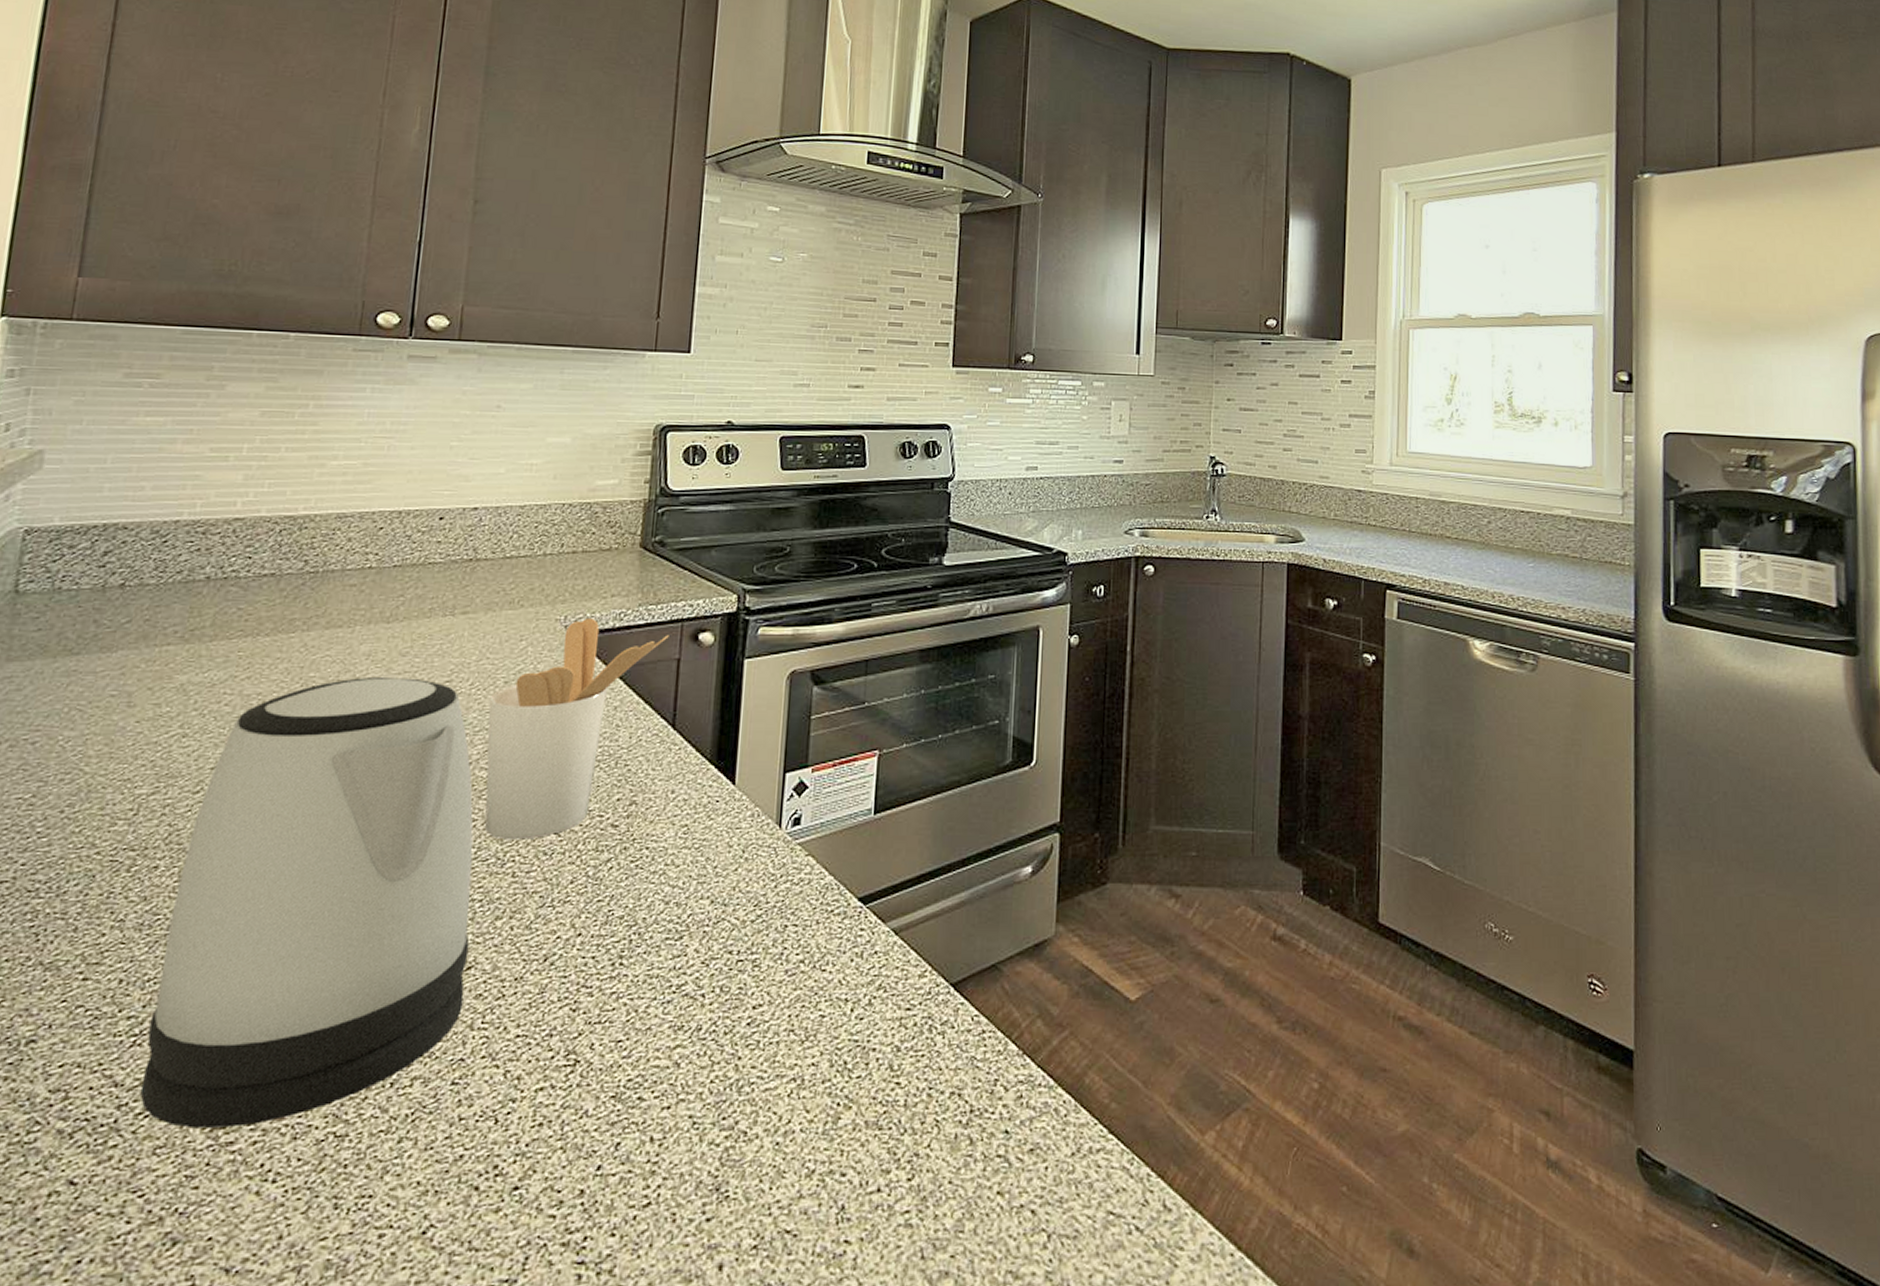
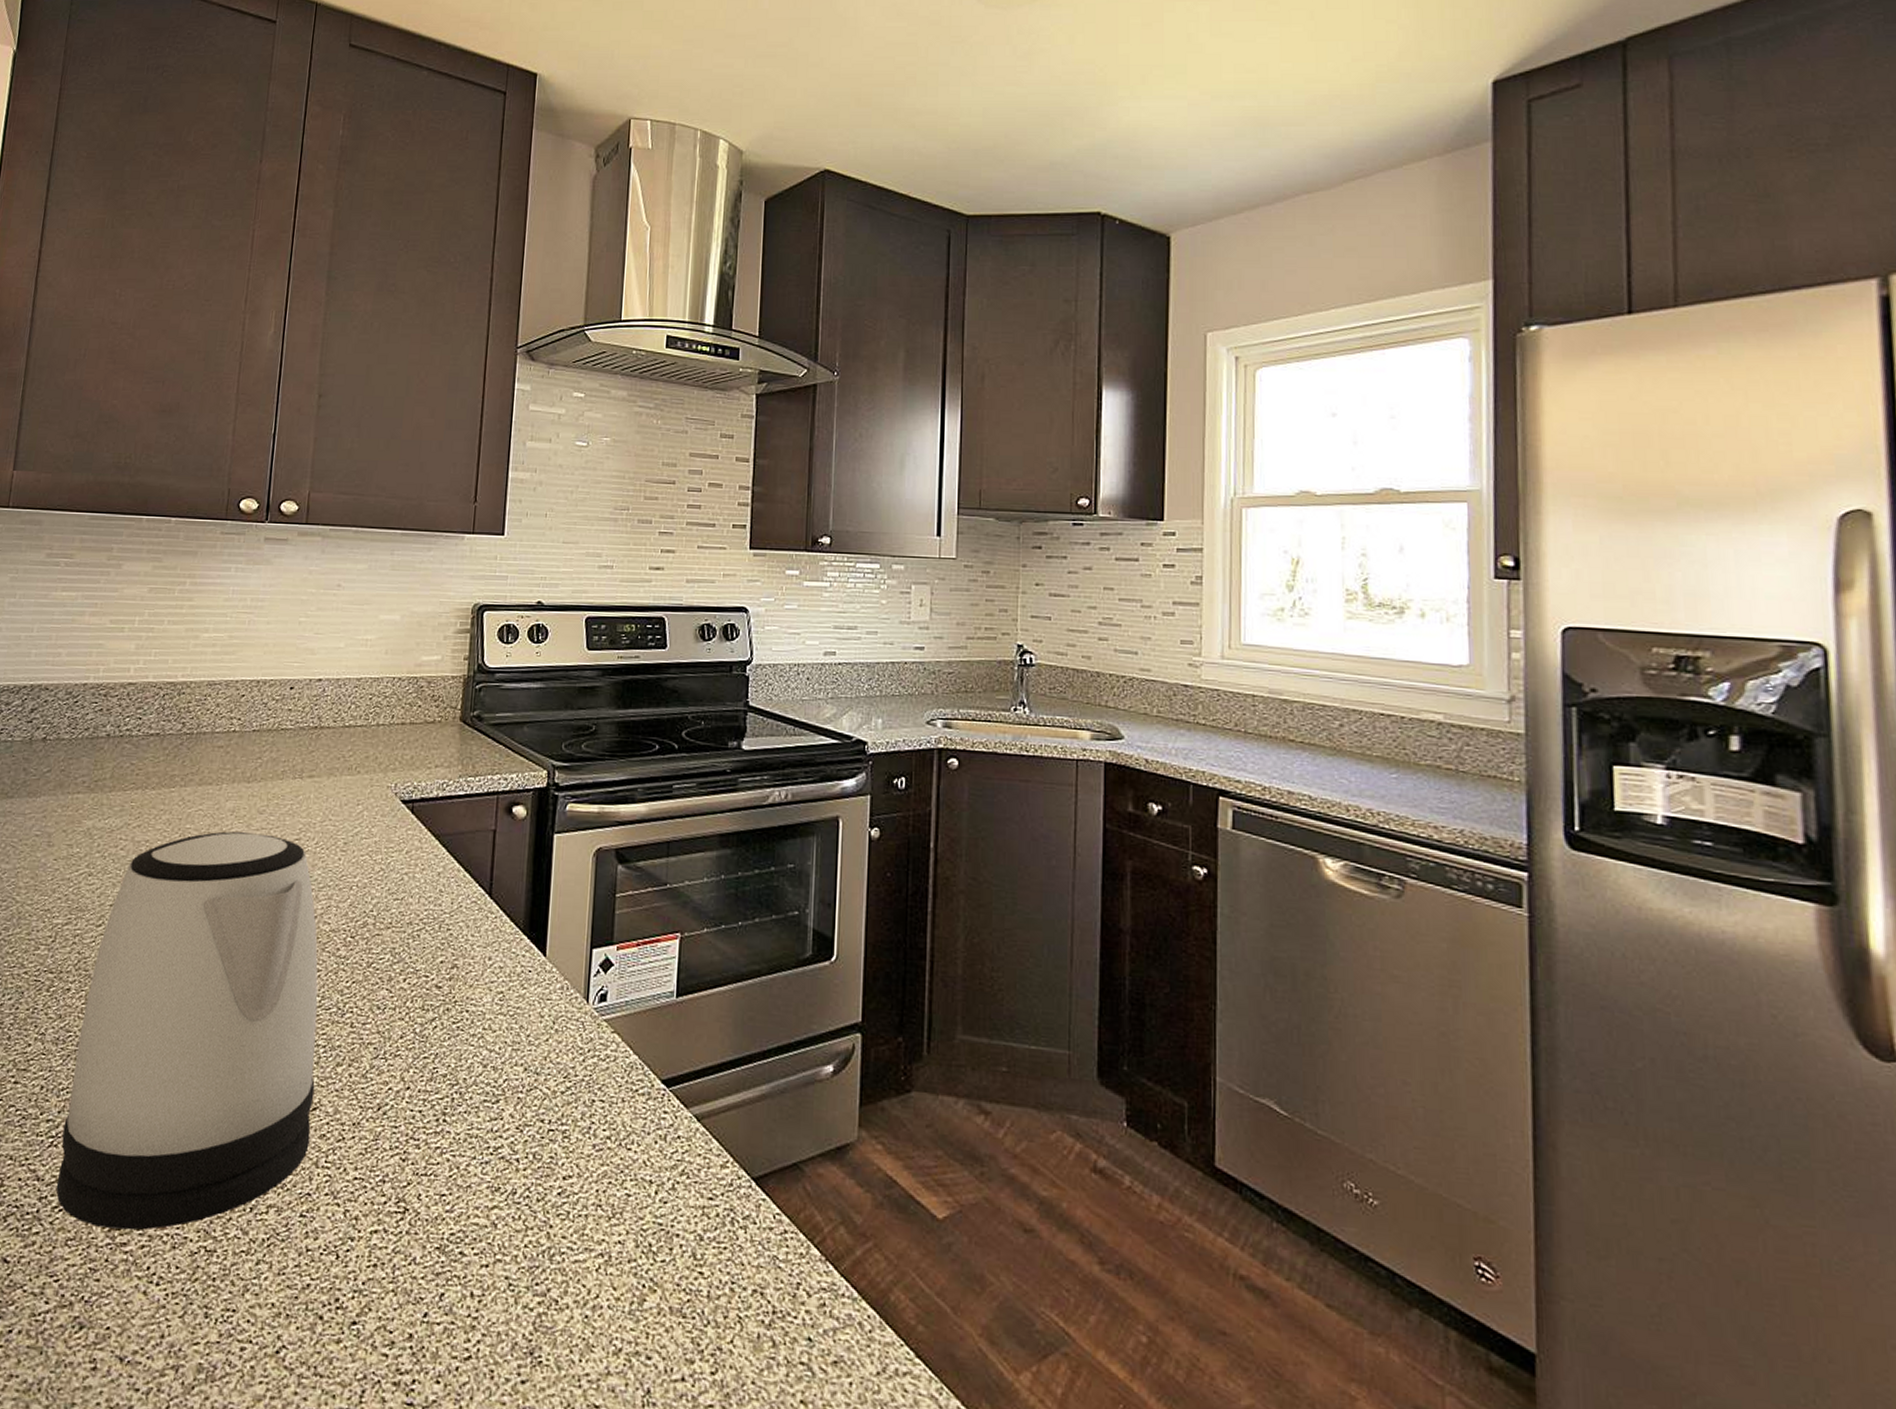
utensil holder: present [484,617,669,840] -> none [327,786,486,993]

